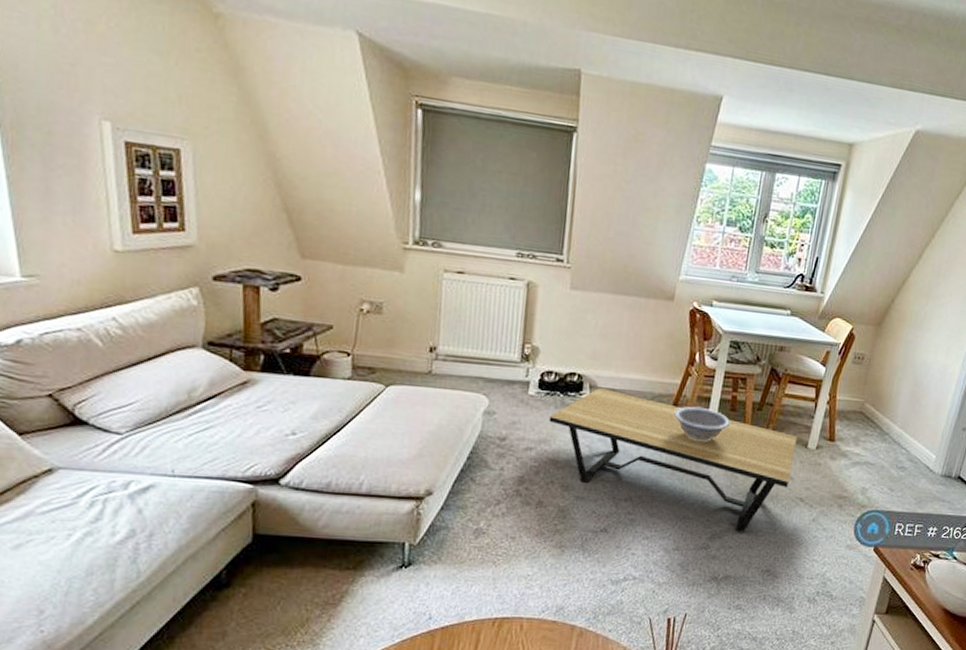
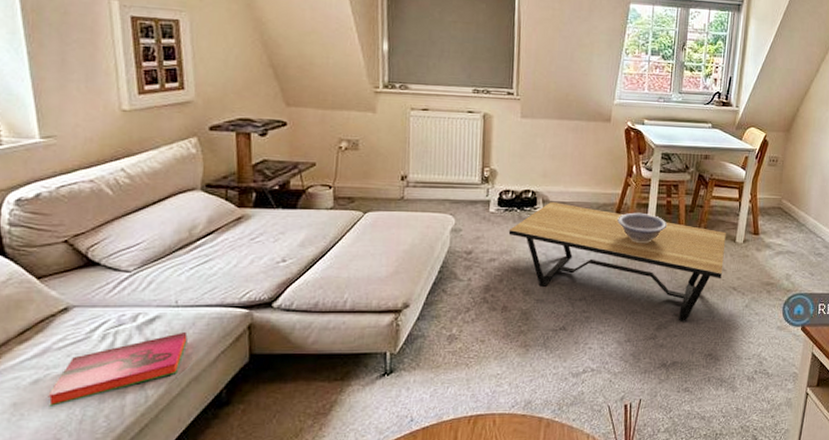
hardback book: none [30,504,185,575] -> present [48,331,188,406]

